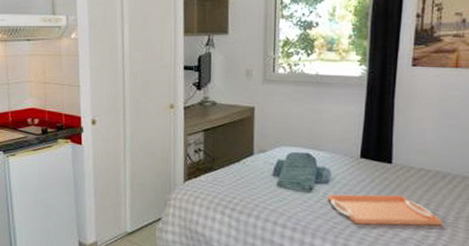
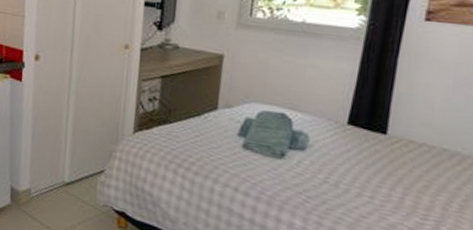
serving tray: present [328,193,442,226] -> none [302,162,444,213]

